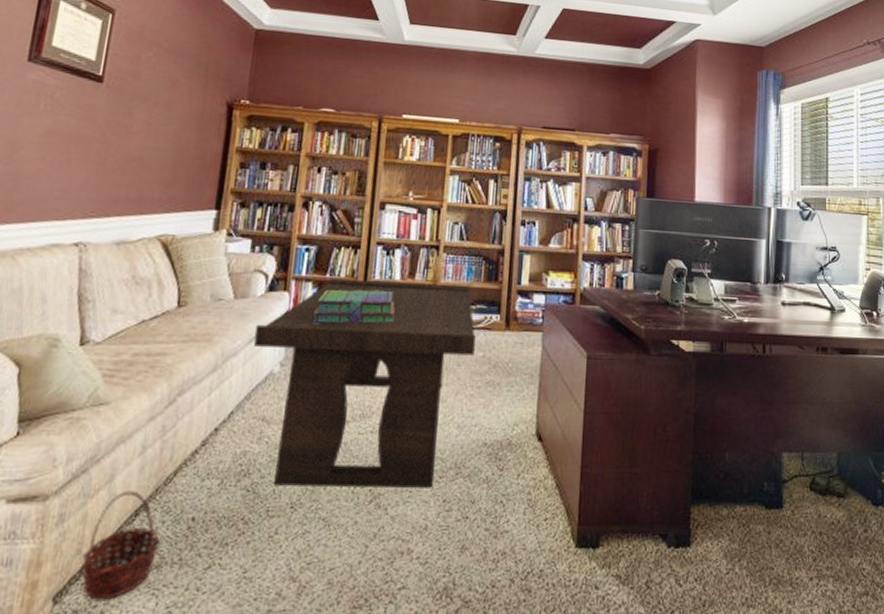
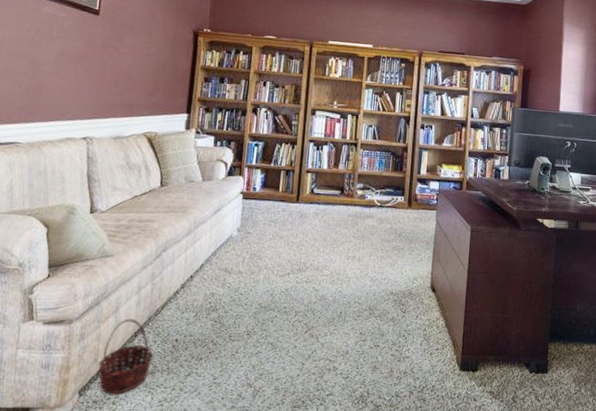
coffee table: present [253,278,476,488] -> none [217,166,385,324]
stack of books: present [313,289,395,324] -> none [261,175,323,202]

